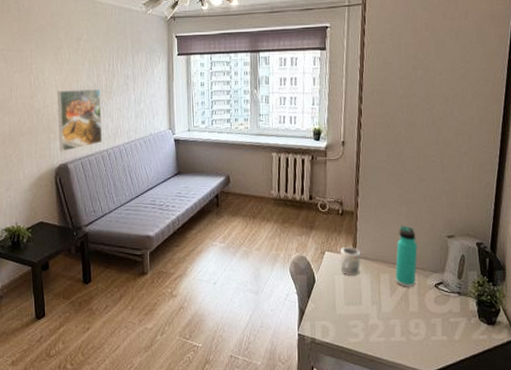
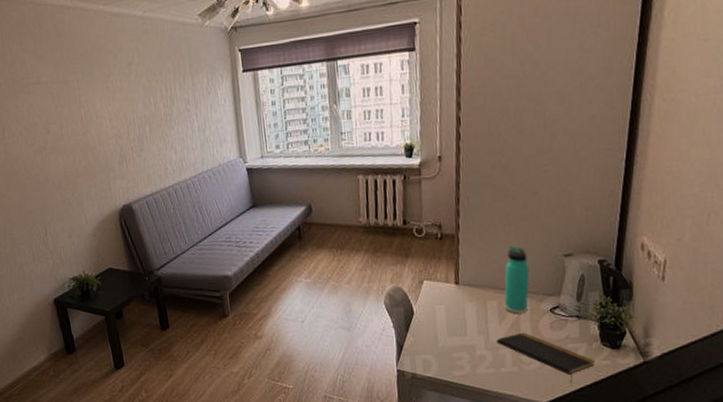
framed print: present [57,88,103,152] -> none [112,117,167,192]
mug: present [340,246,361,277] -> none [440,273,465,306]
notepad: none [388,305,473,356] -> present [496,332,595,384]

